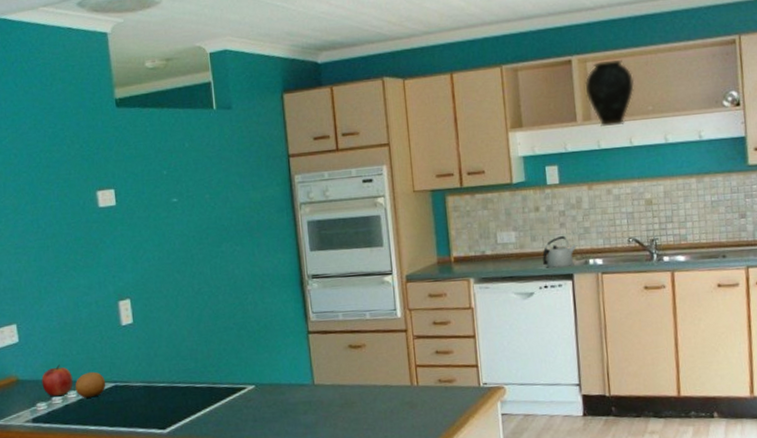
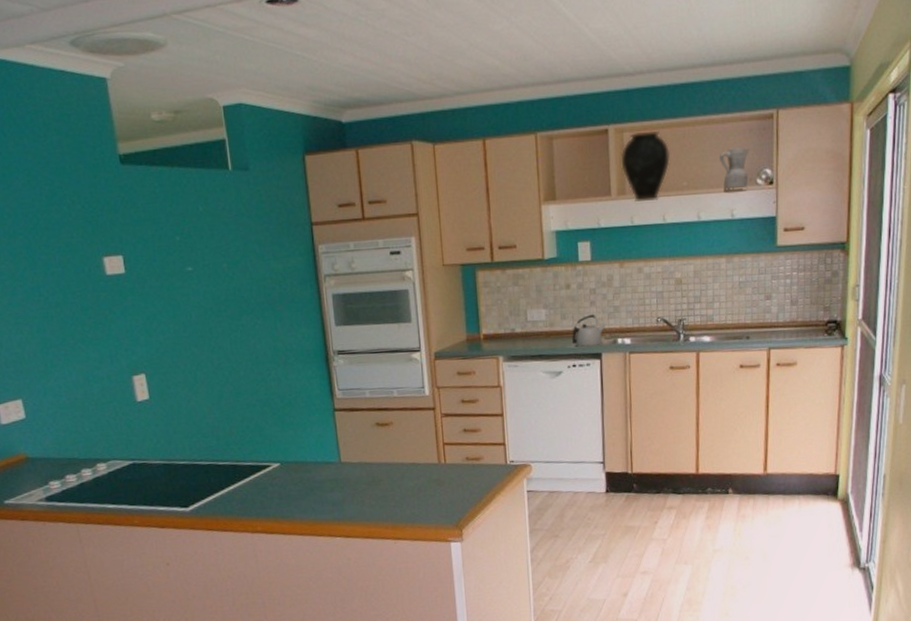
fruit: present [41,364,73,397] -> none [53,441,88,475]
fruit: present [75,371,106,398] -> none [90,449,123,476]
ceramic pitcher: none [684,72,715,116] -> present [720,147,749,194]

